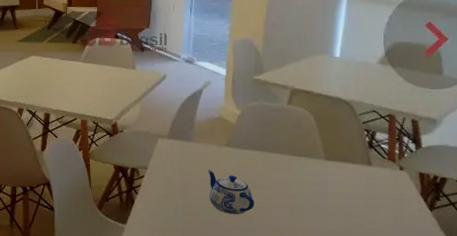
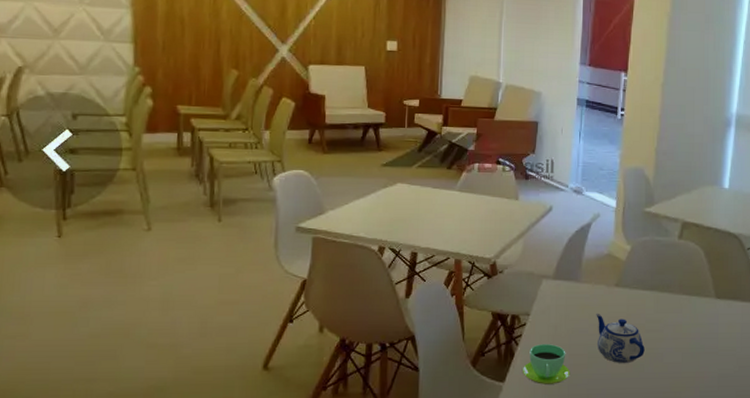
cup: none [141,194,185,229] -> present [522,344,571,384]

